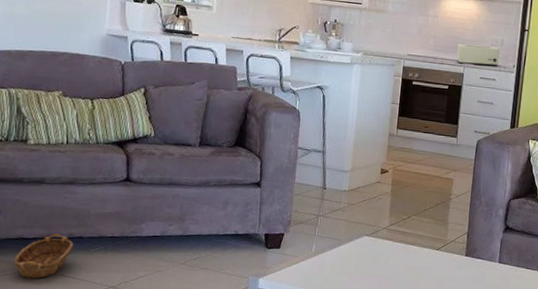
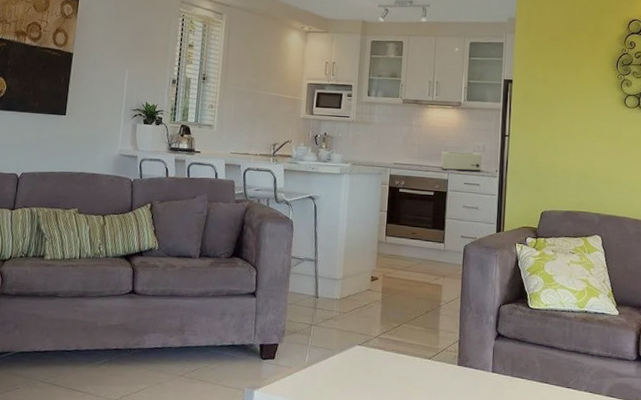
basket: present [13,234,74,279] -> none [25,347,82,392]

